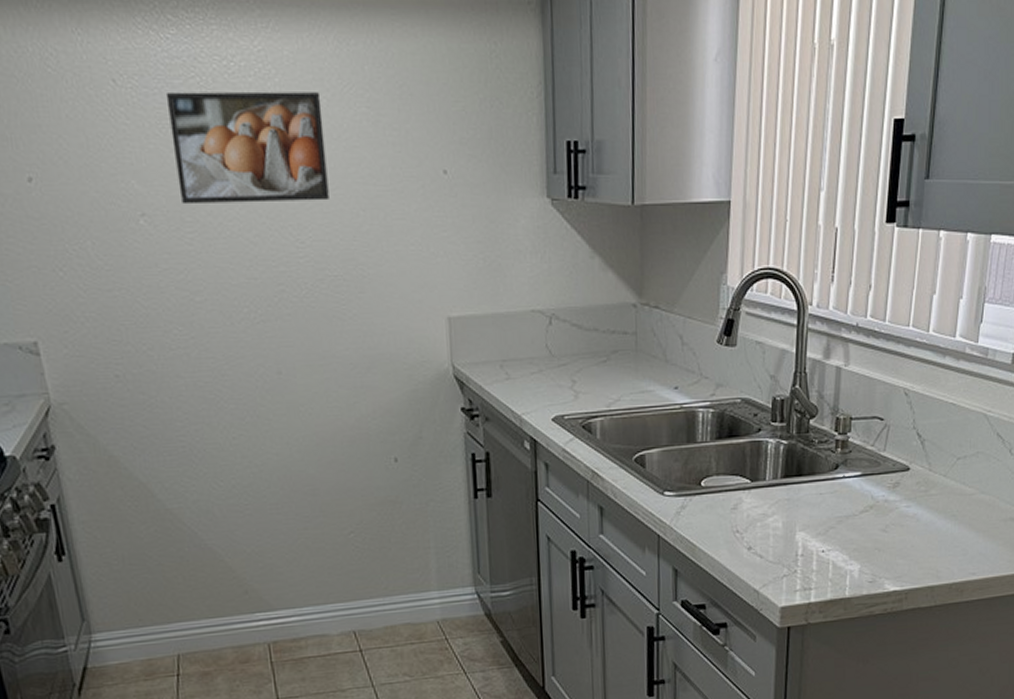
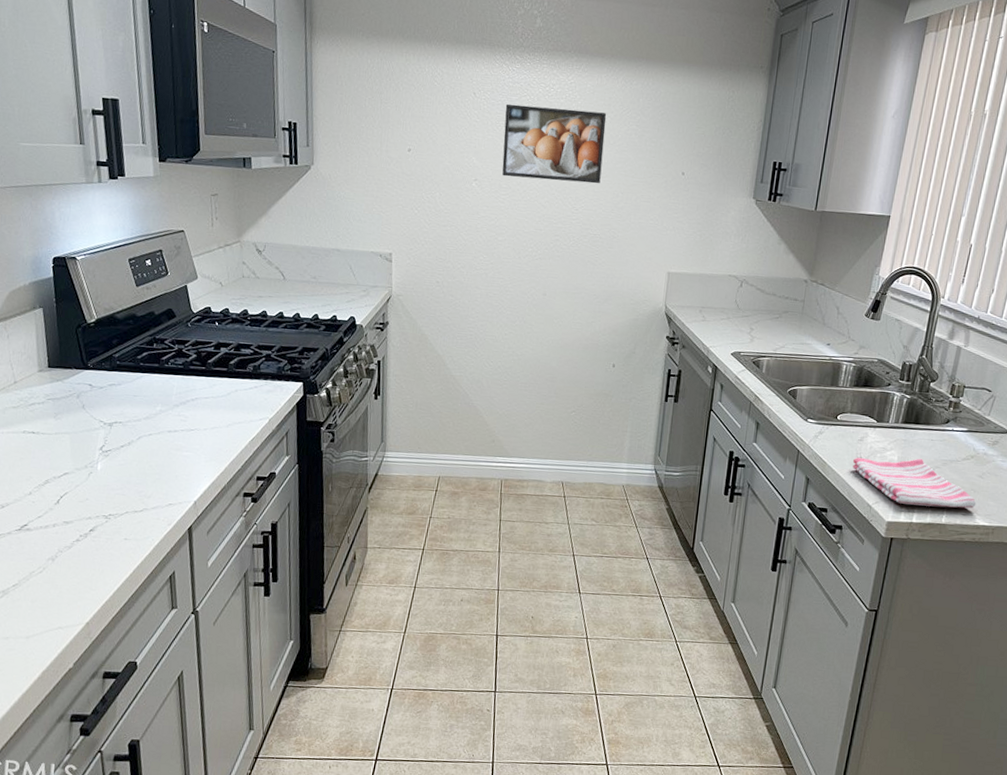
dish towel: none [727,519,883,582] -> present [852,458,977,509]

